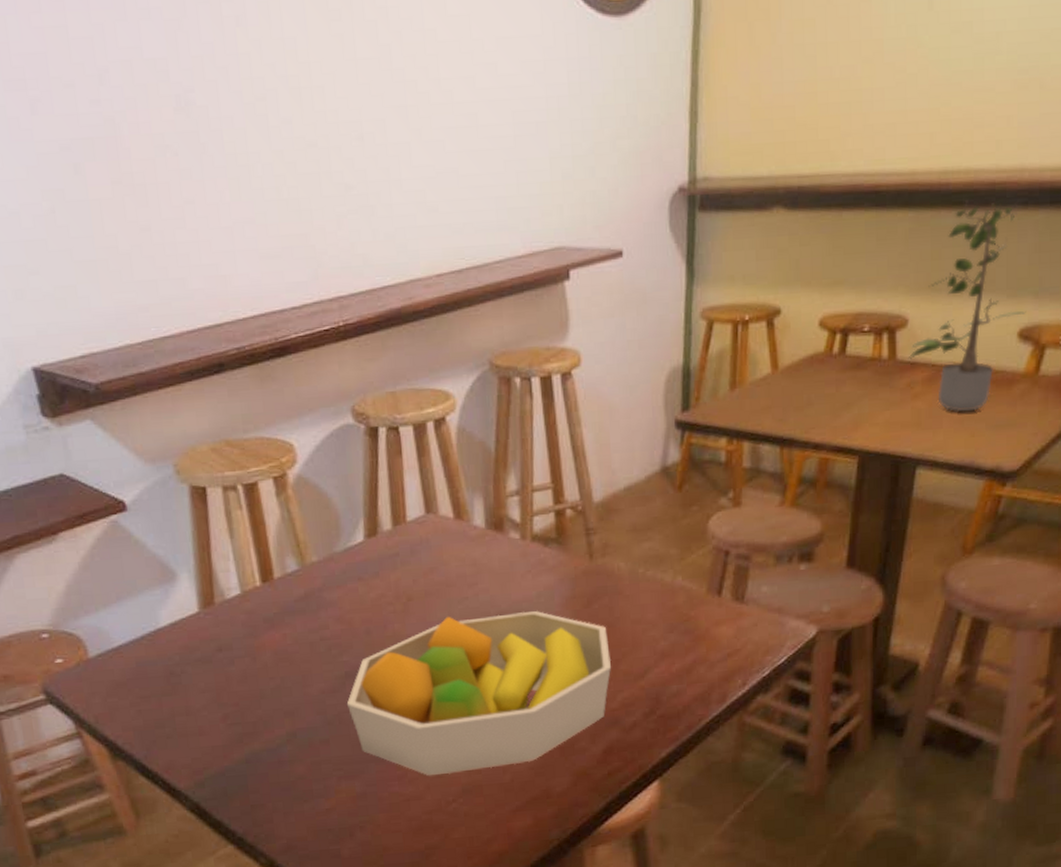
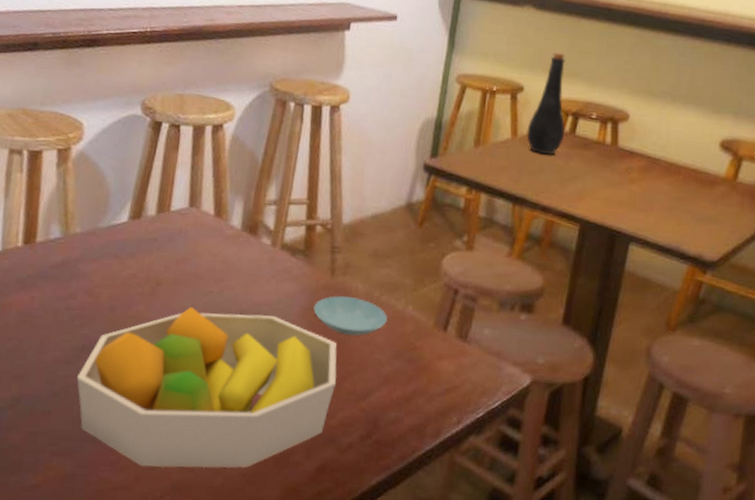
saucer: none [576,577,656,617] -> present [313,296,387,336]
bottle: none [789,258,834,385] -> present [527,52,565,155]
potted plant: present [908,200,1026,413] -> none [627,29,727,203]

